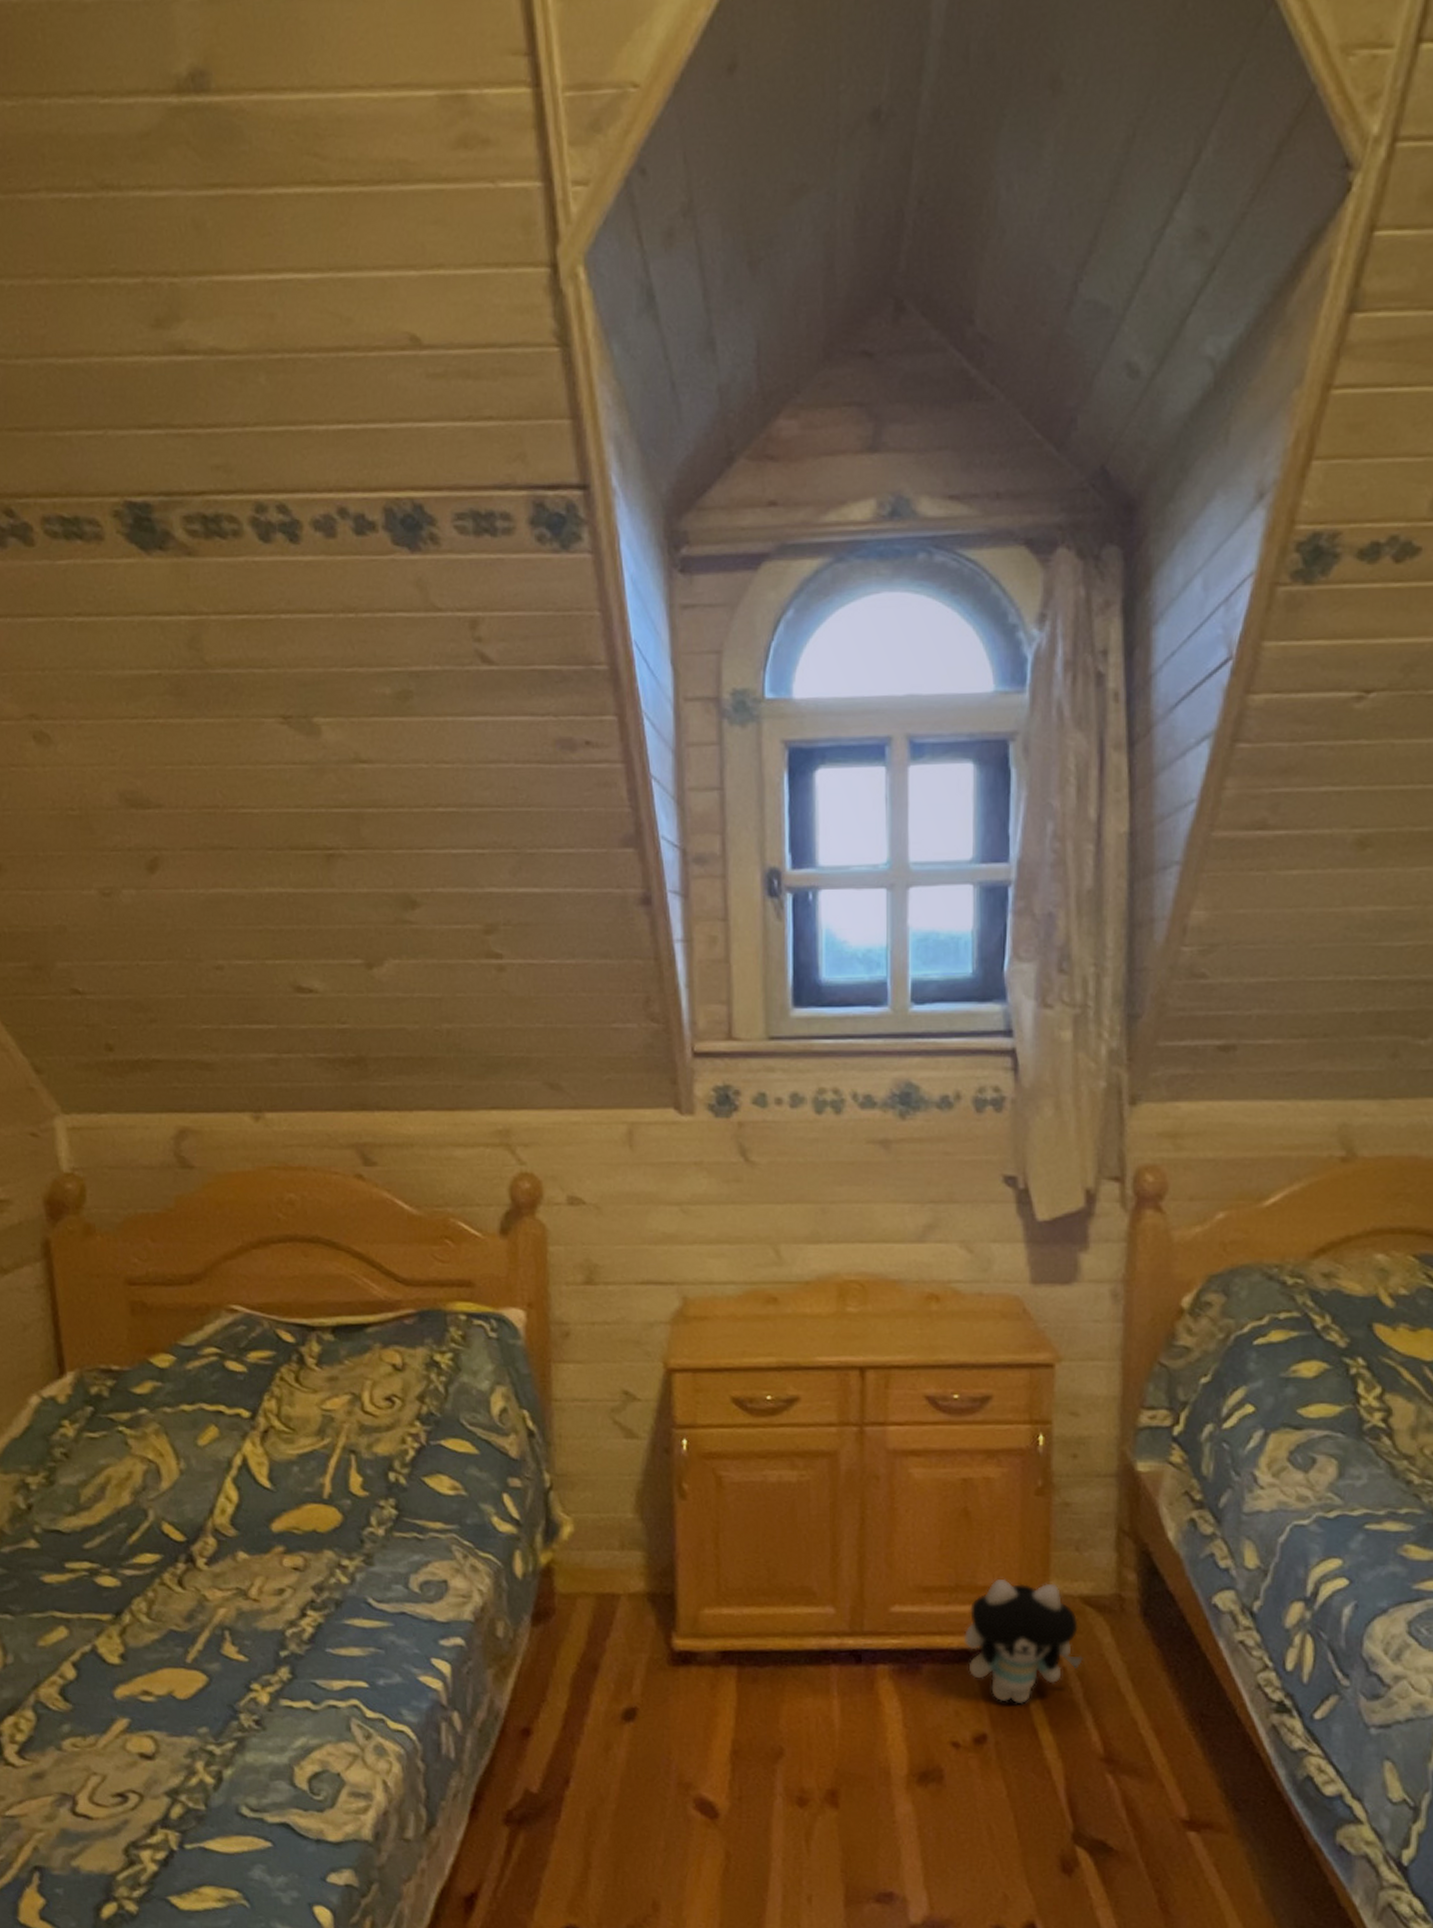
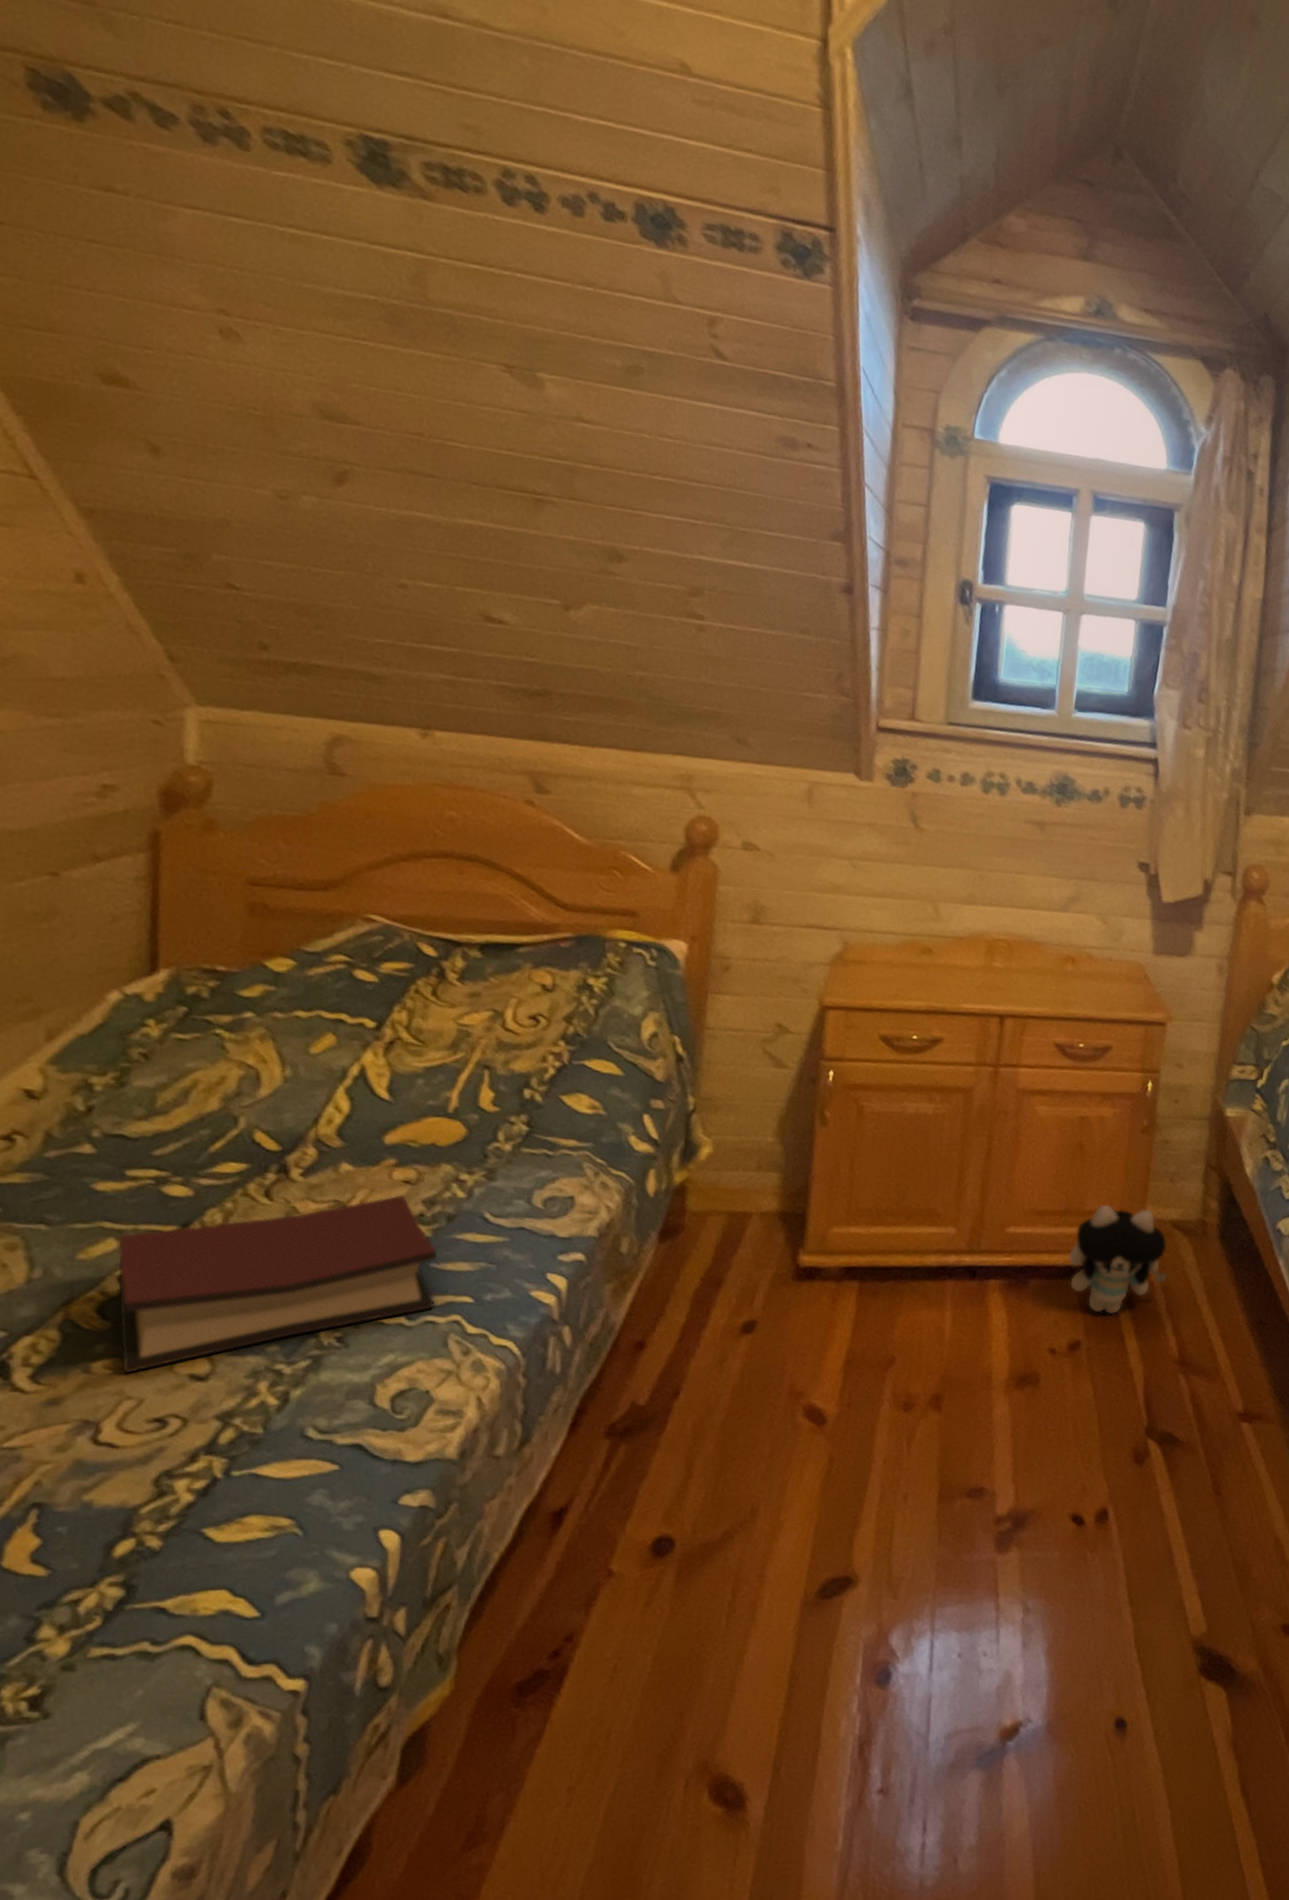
hardback book: none [68,1581,336,1752] -> present [118,1194,438,1374]

